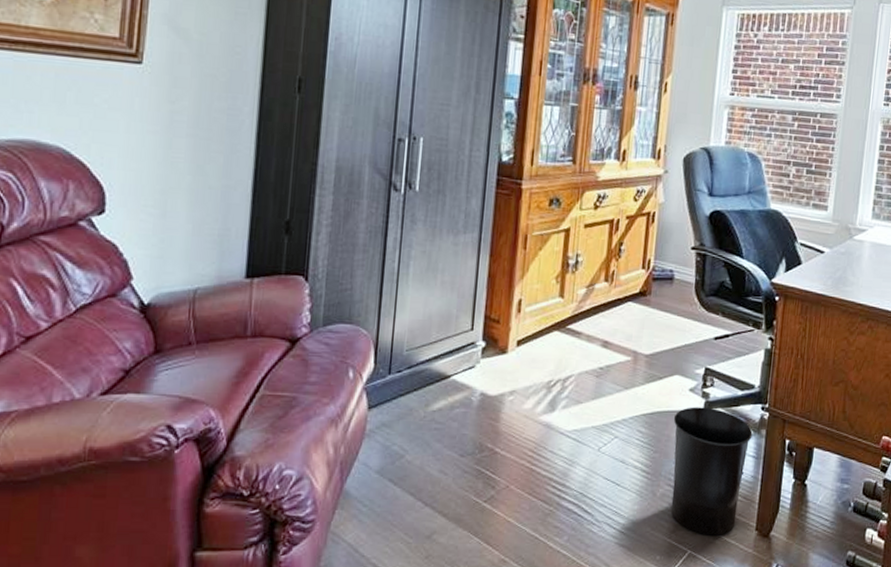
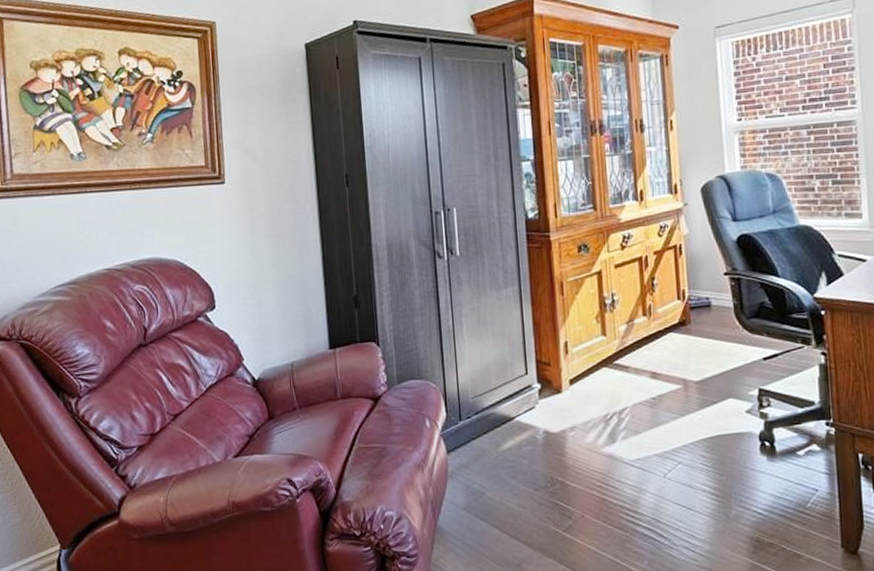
waste bin: present [670,407,753,536] -> none [734,427,821,555]

